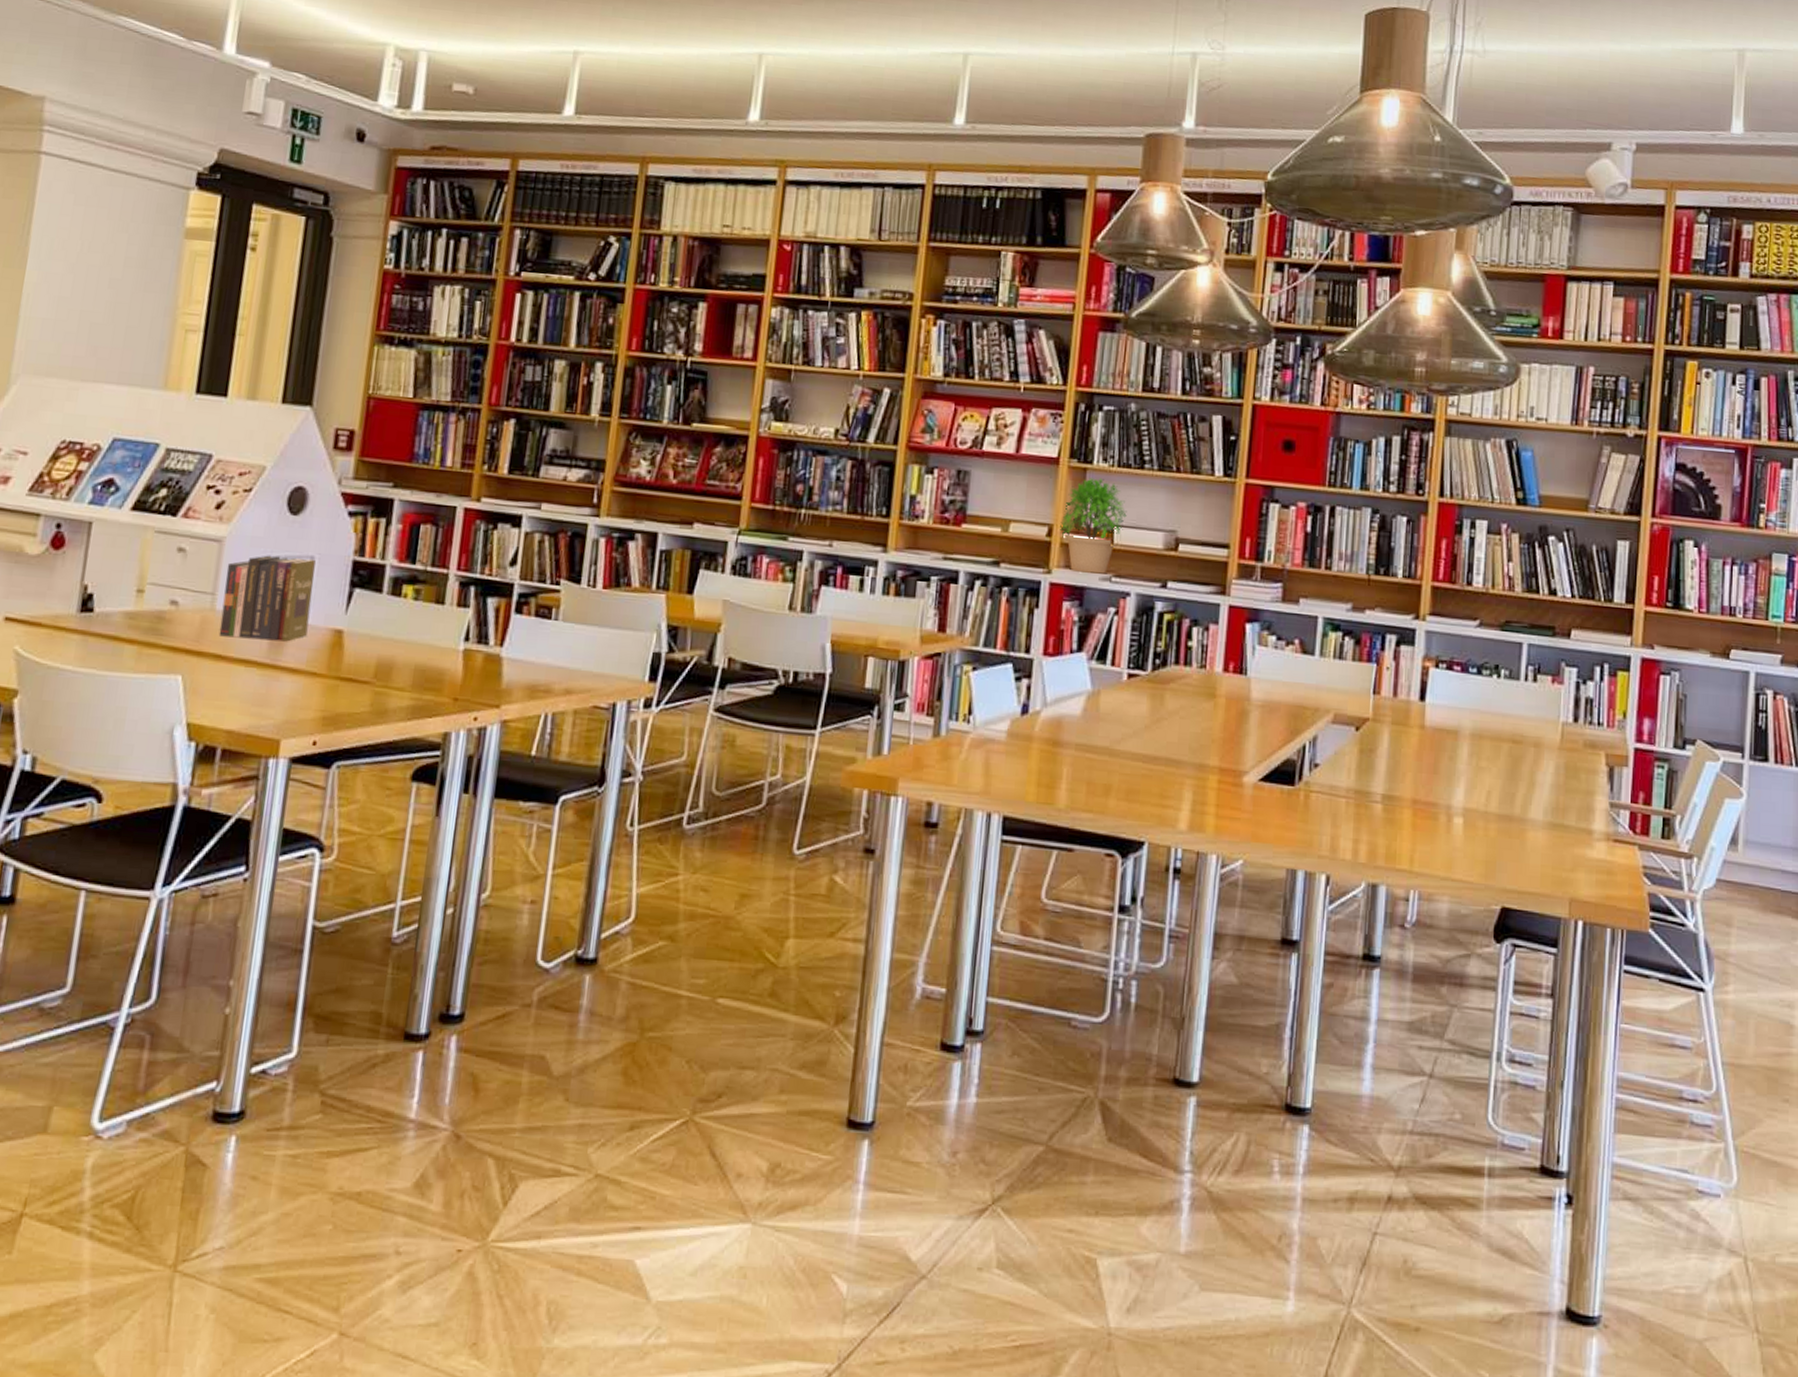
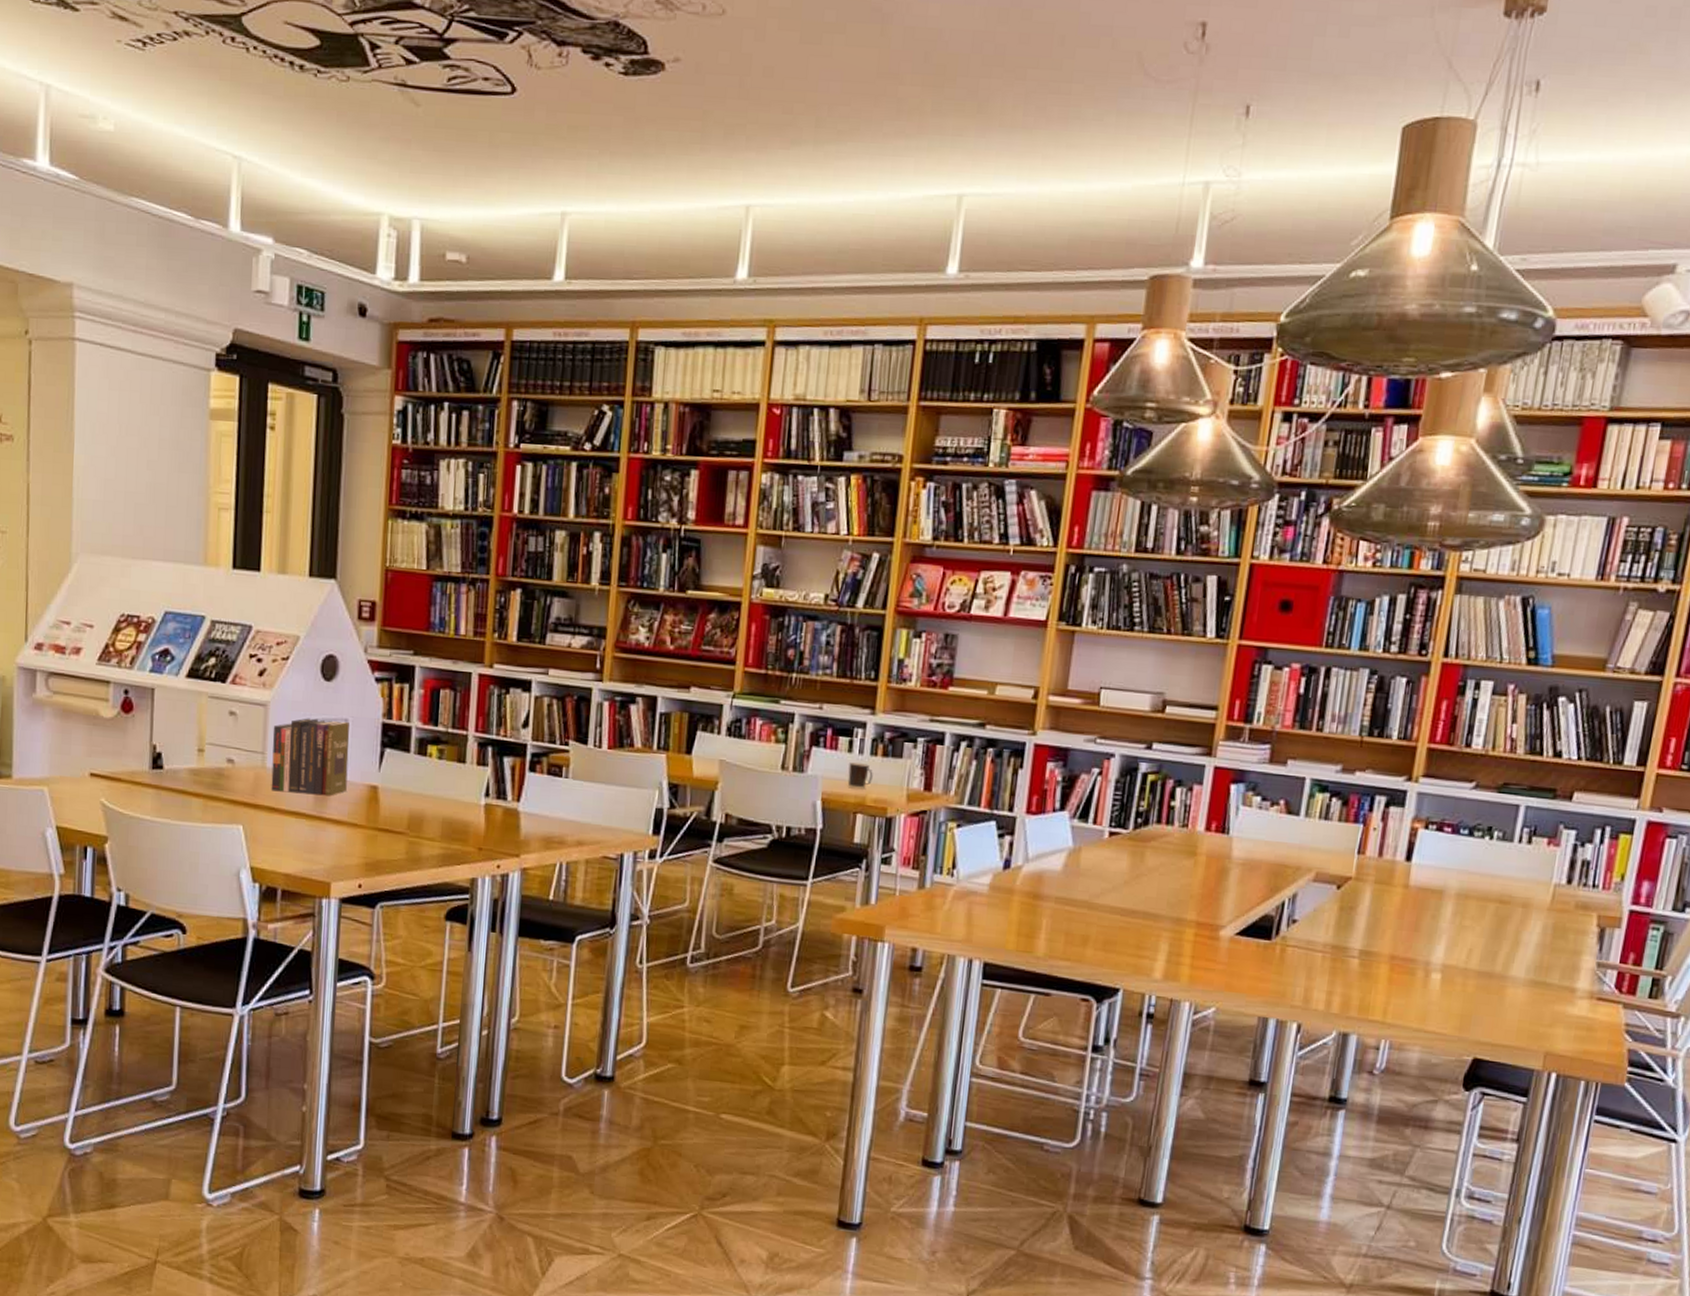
mug: none [858,602,885,631] -> present [847,762,873,790]
potted plant: present [1060,477,1127,574] -> none [1046,640,1115,736]

